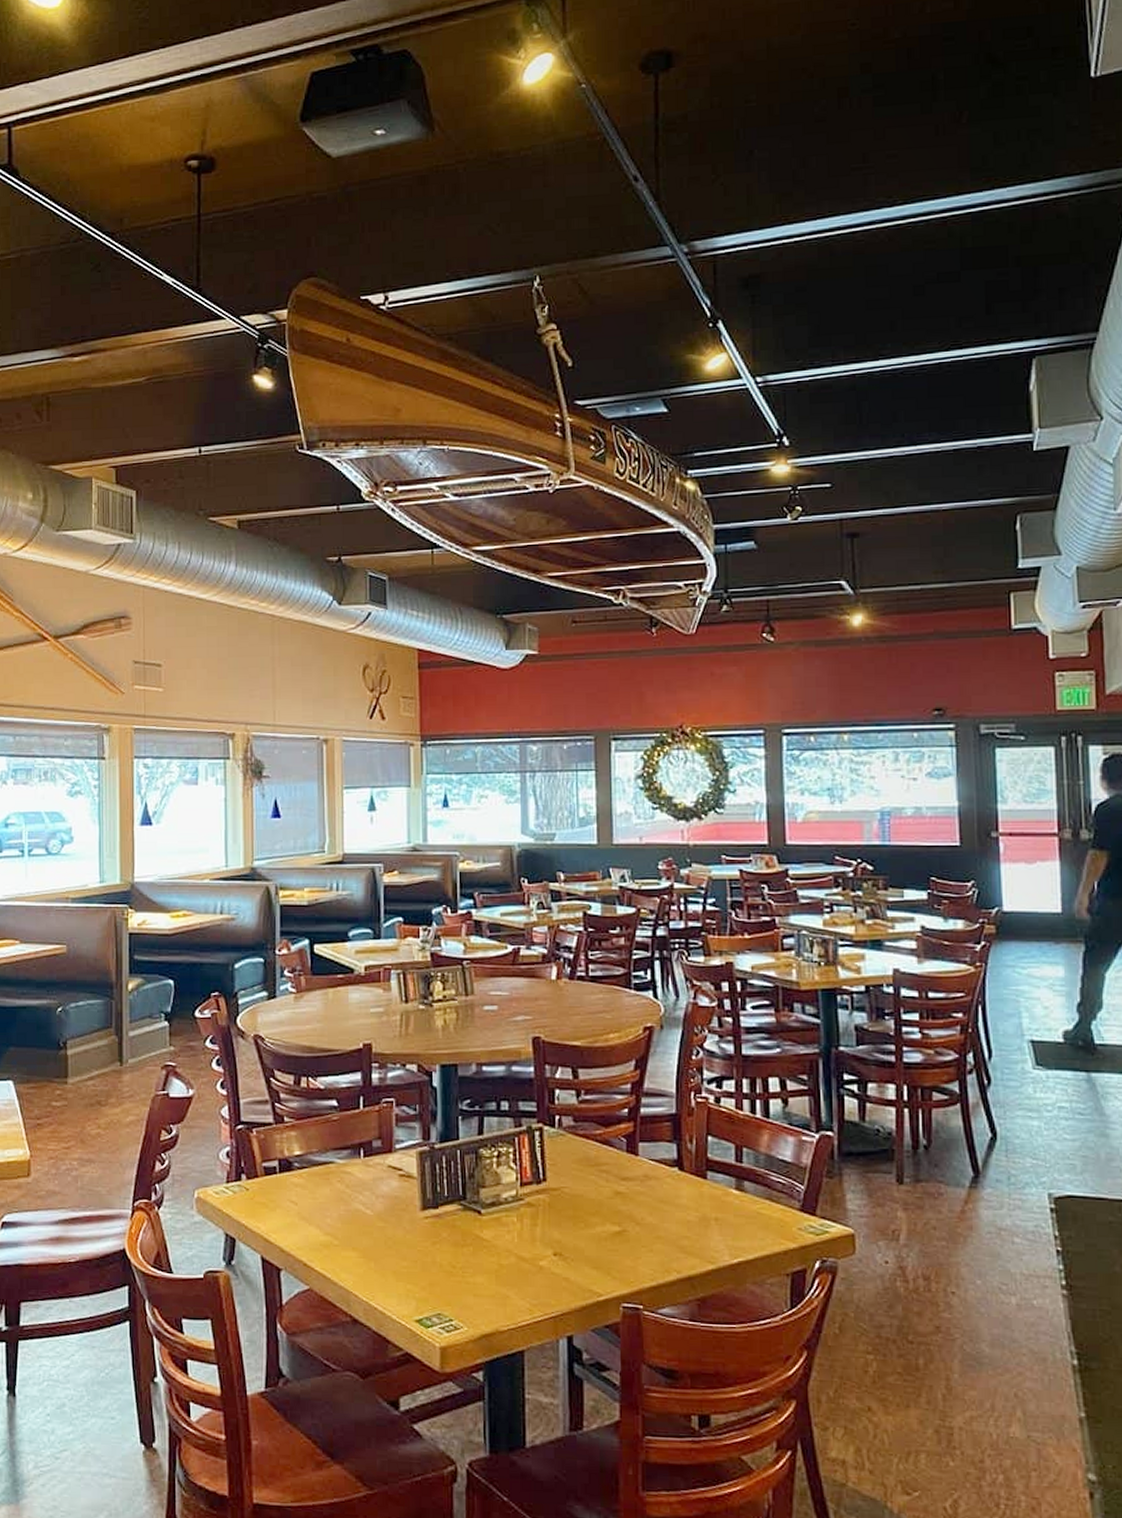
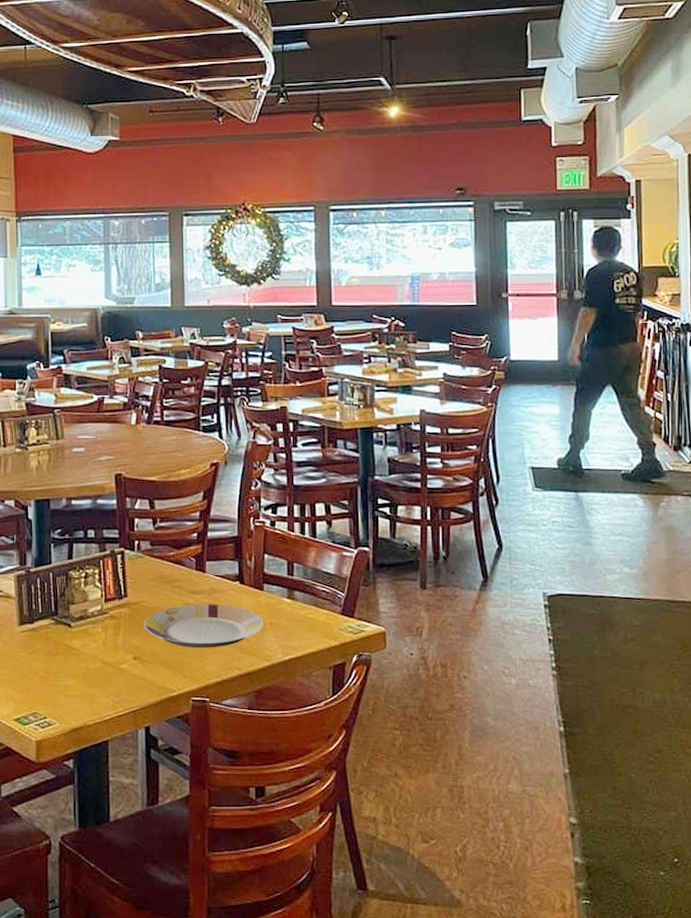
plate: none [565,1192,707,1246] -> present [144,604,264,648]

